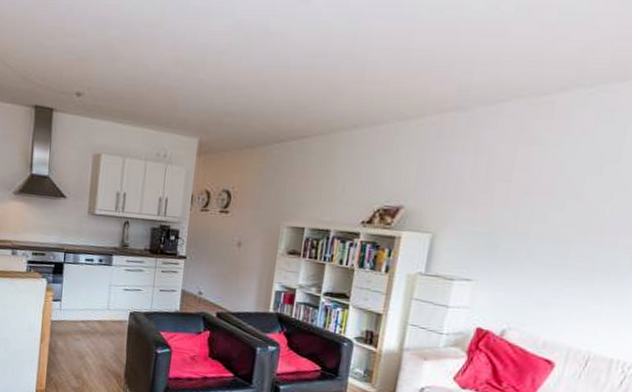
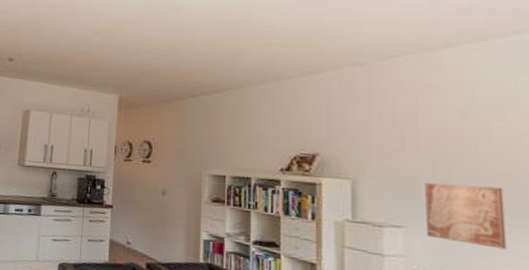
wall art: none [494,237,580,303] -> present [425,182,507,250]

